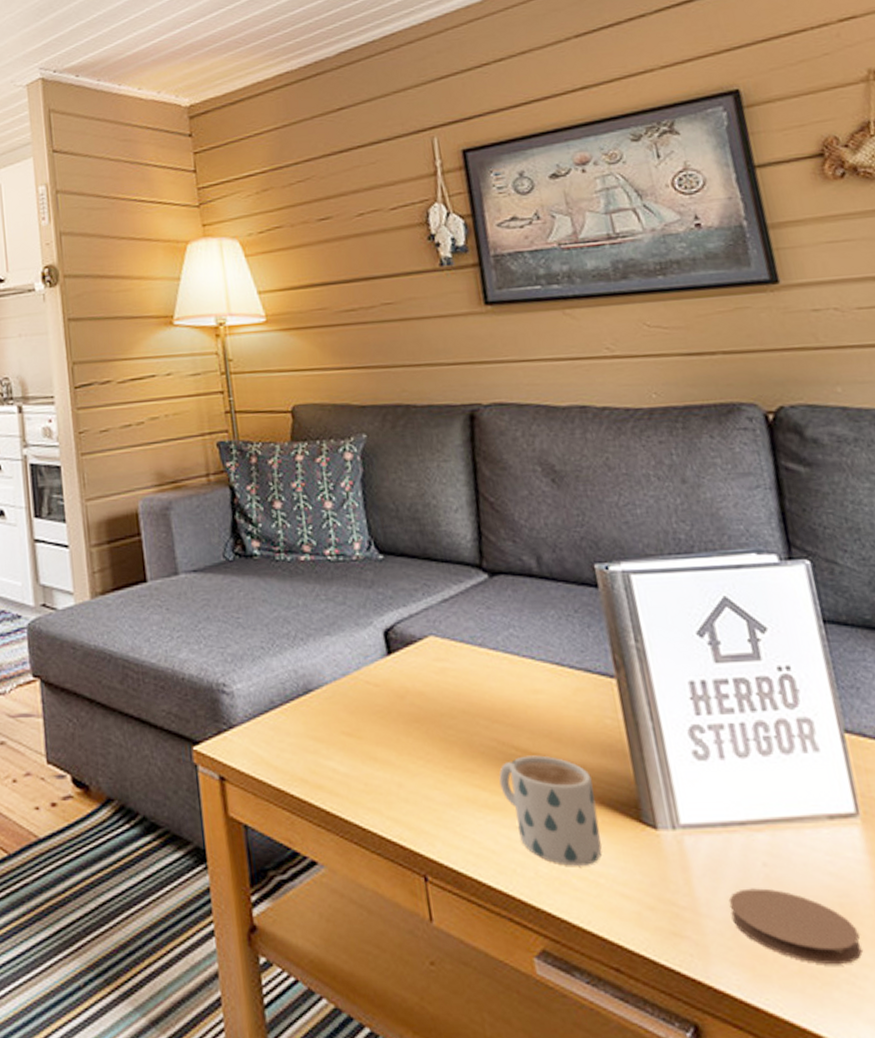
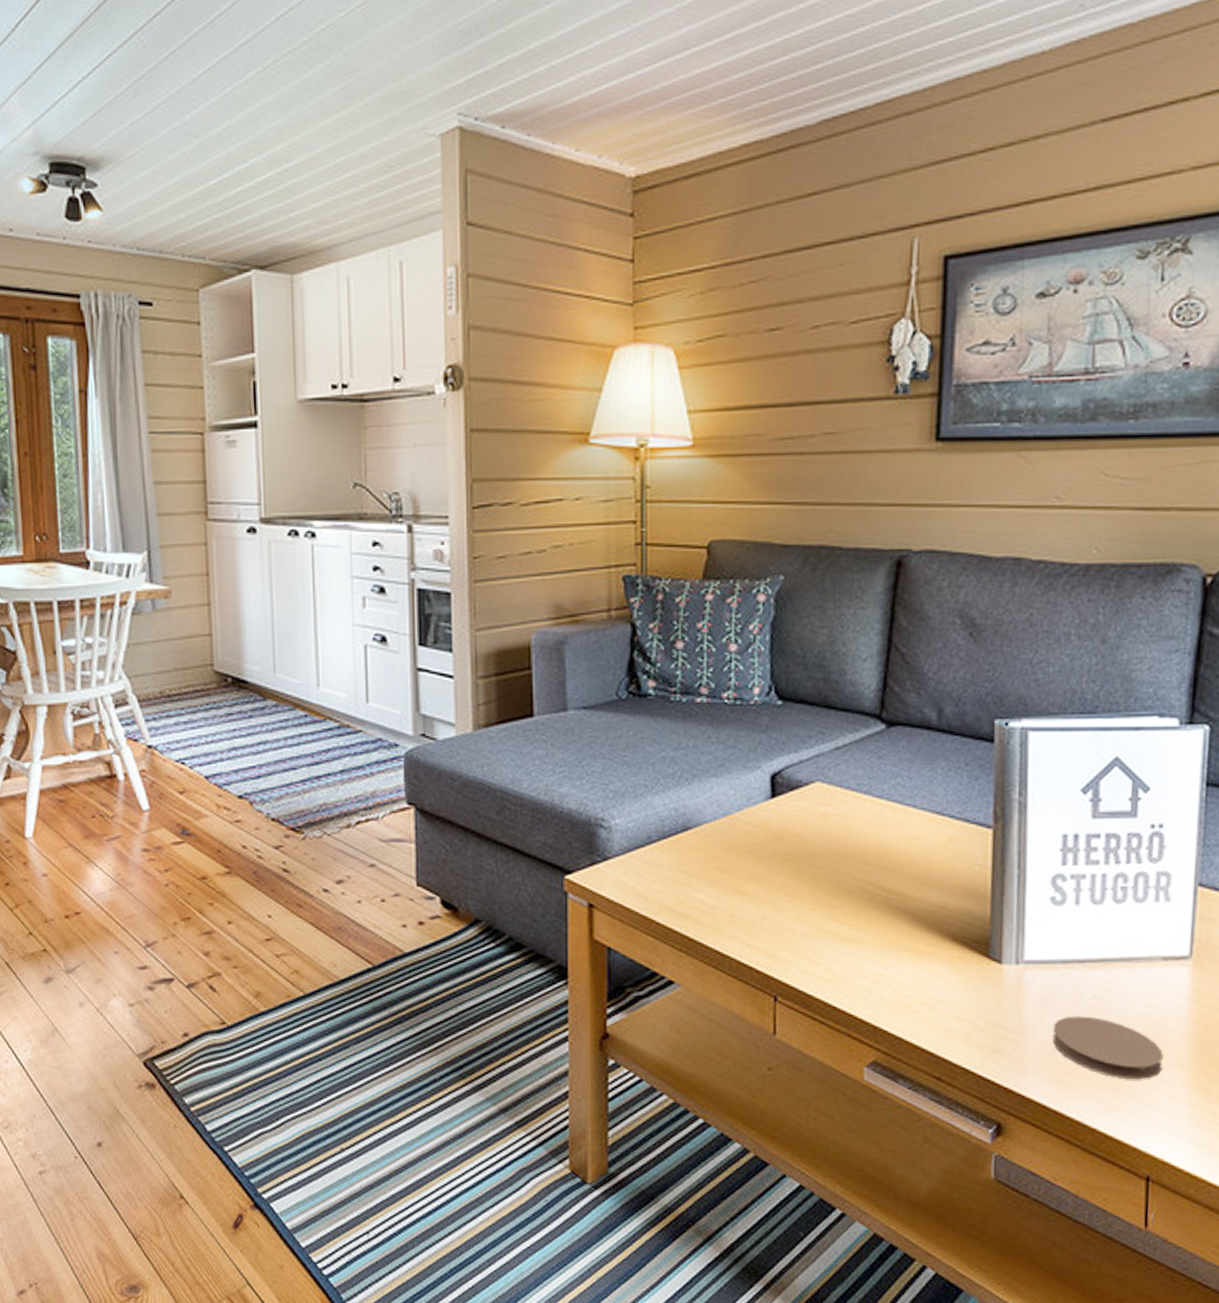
mug: present [498,755,602,866] -> none [861,895,949,992]

